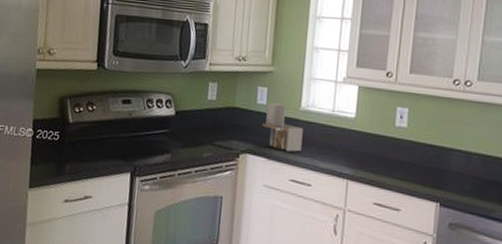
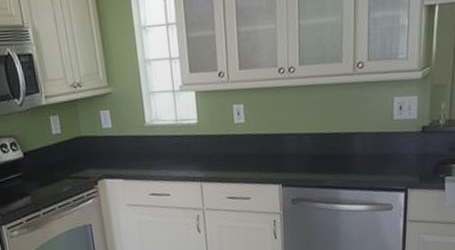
utensil holder: present [262,103,303,152] -> none [113,124,154,169]

